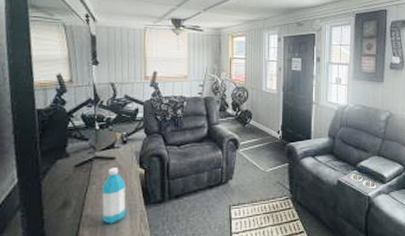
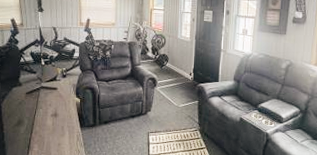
water bottle: present [101,167,126,224] -> none [46,96,66,140]

